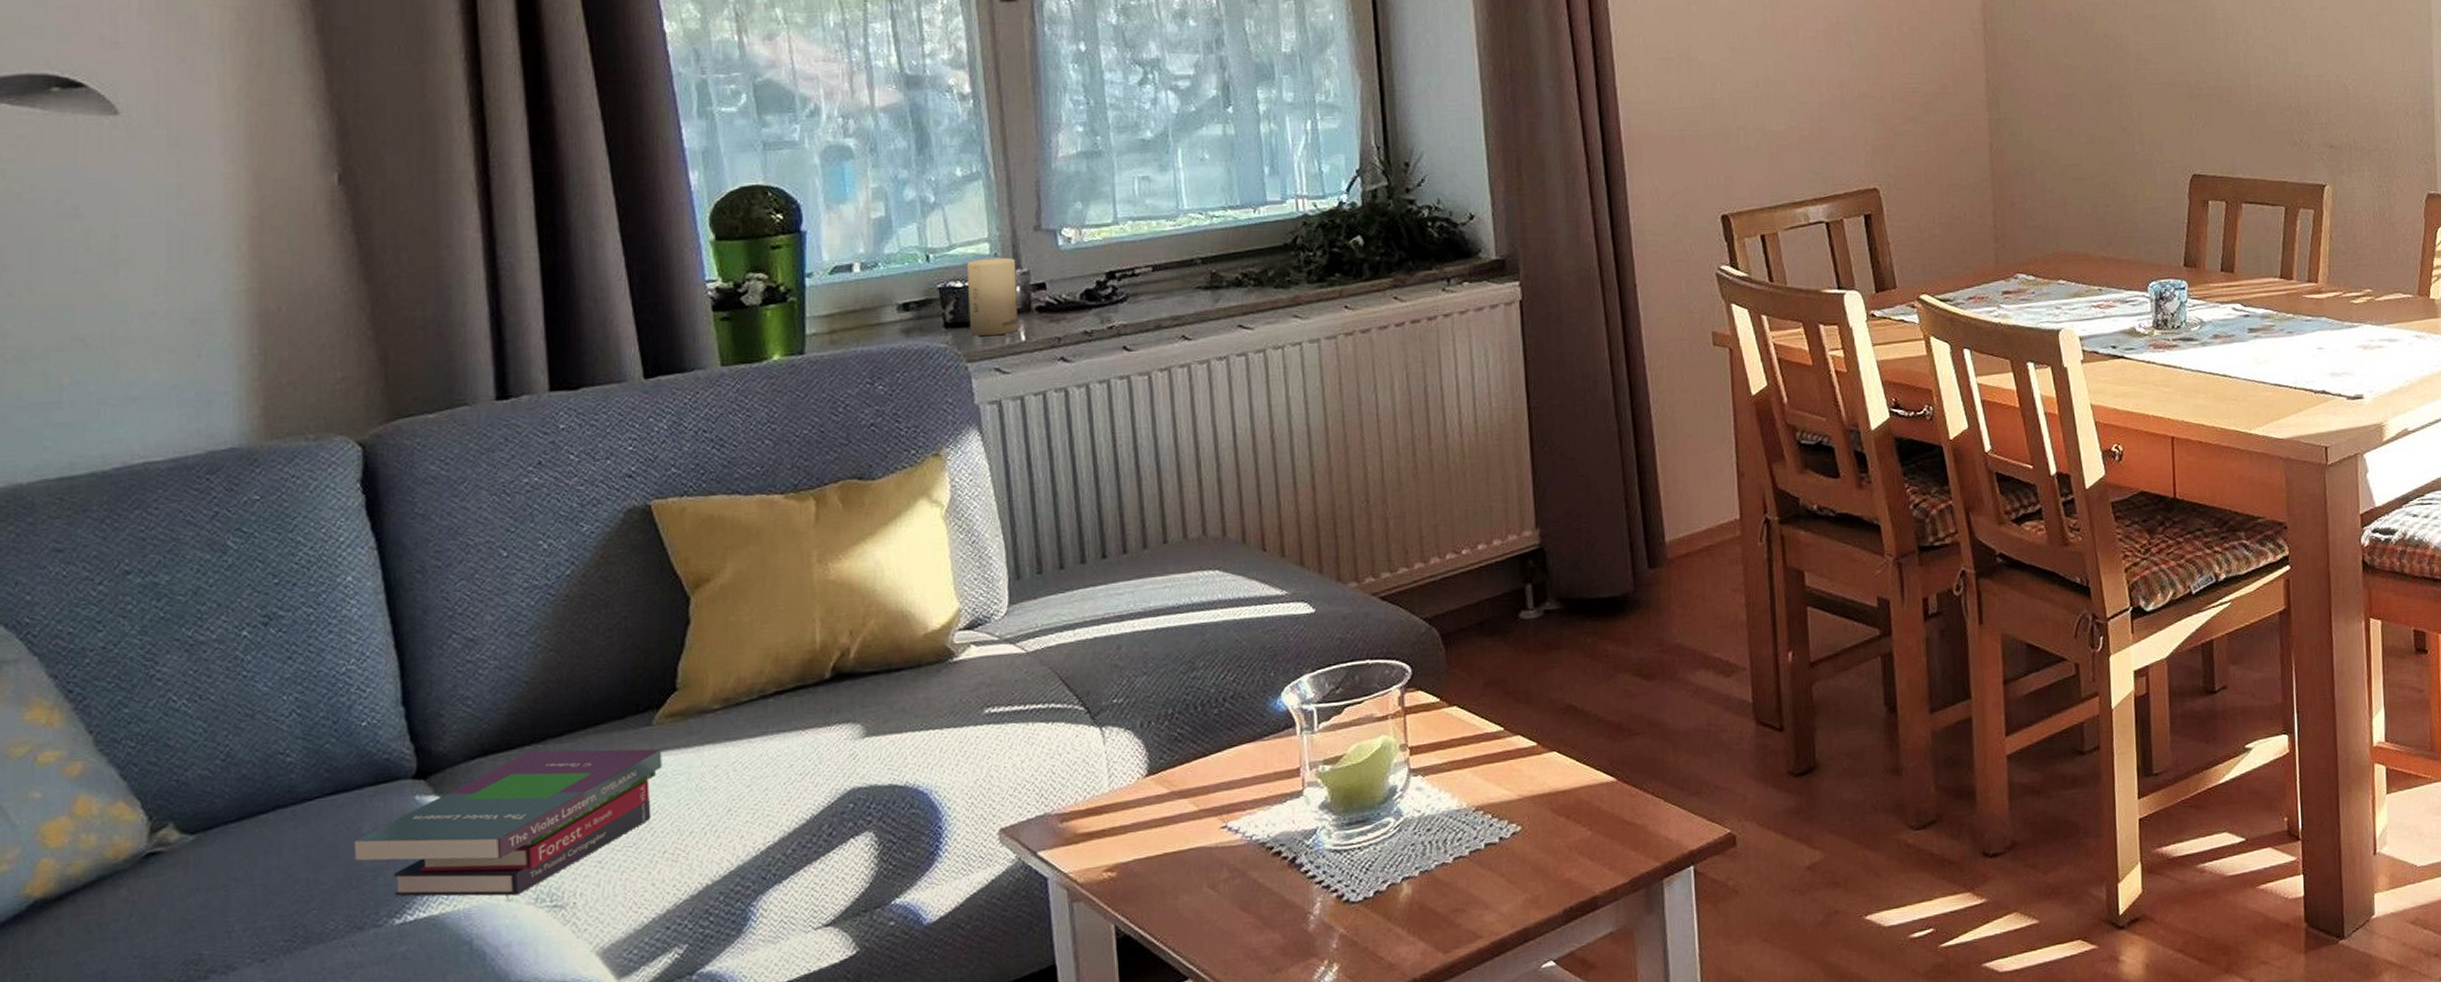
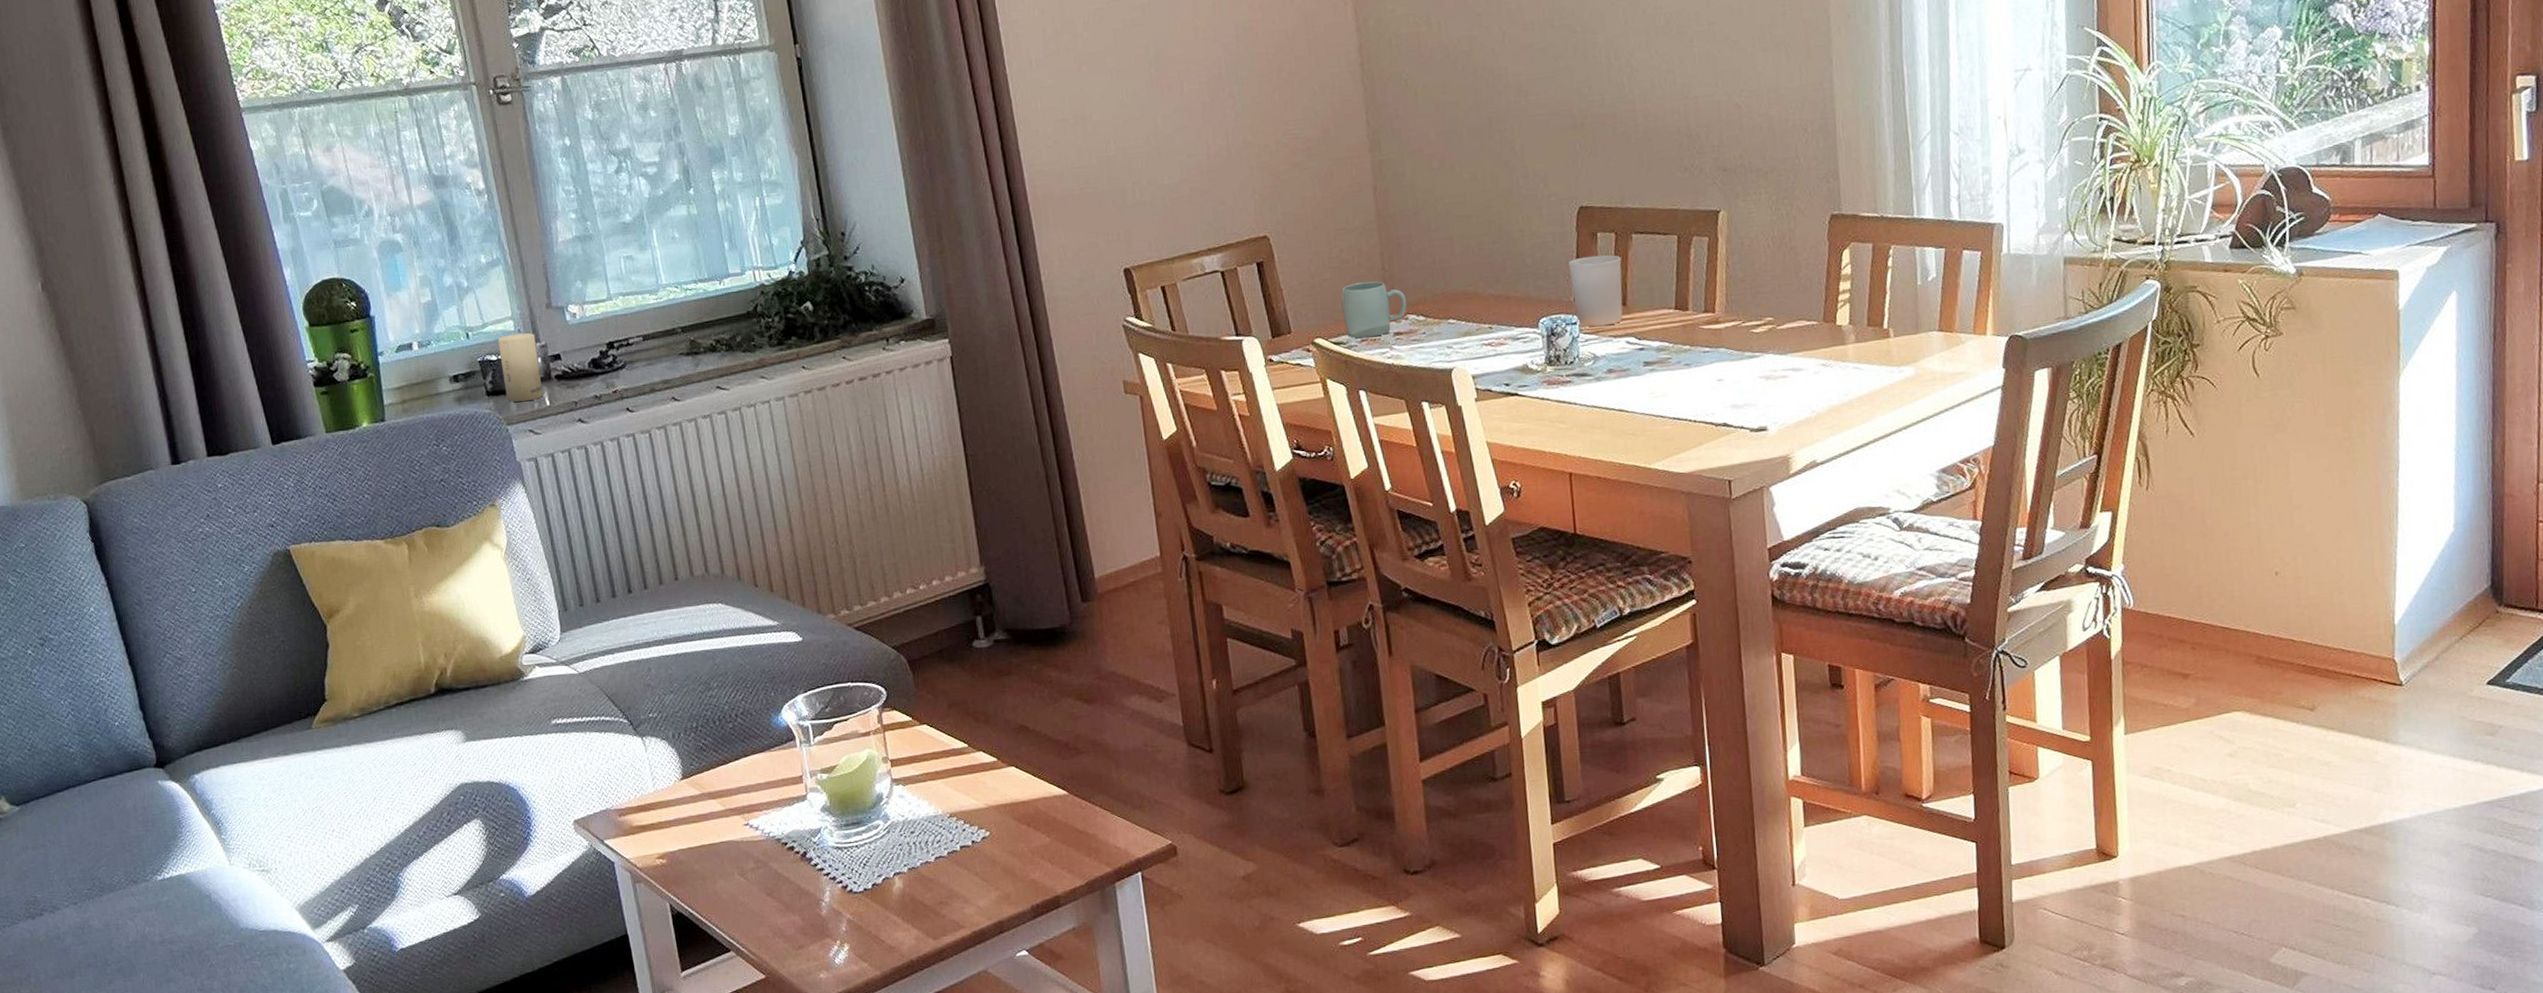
books: present [354,749,662,896] -> none [122,747,323,861]
mug: none [1950,239,2018,296] -> present [1341,281,1407,339]
candle holder: none [2180,222,2231,293] -> present [1569,255,1623,327]

